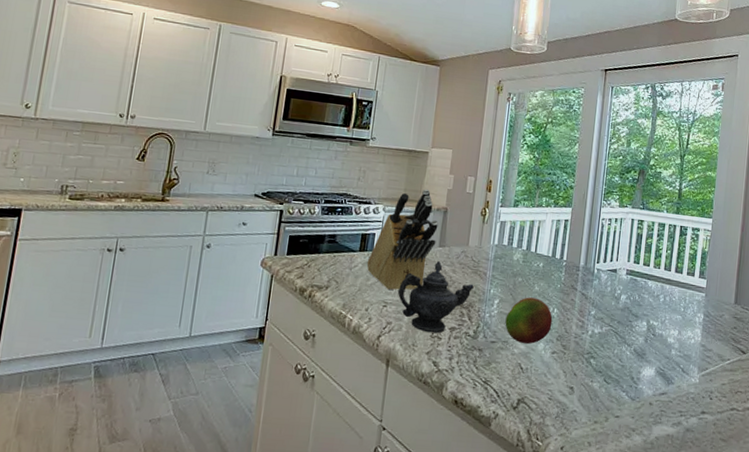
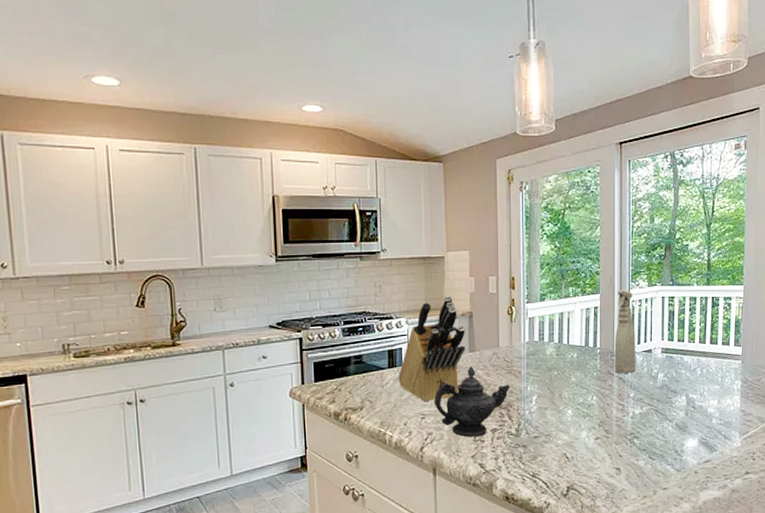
fruit: present [505,297,553,344] -> none [546,388,593,434]
spray bottle: none [578,207,603,290] -> present [614,290,636,373]

